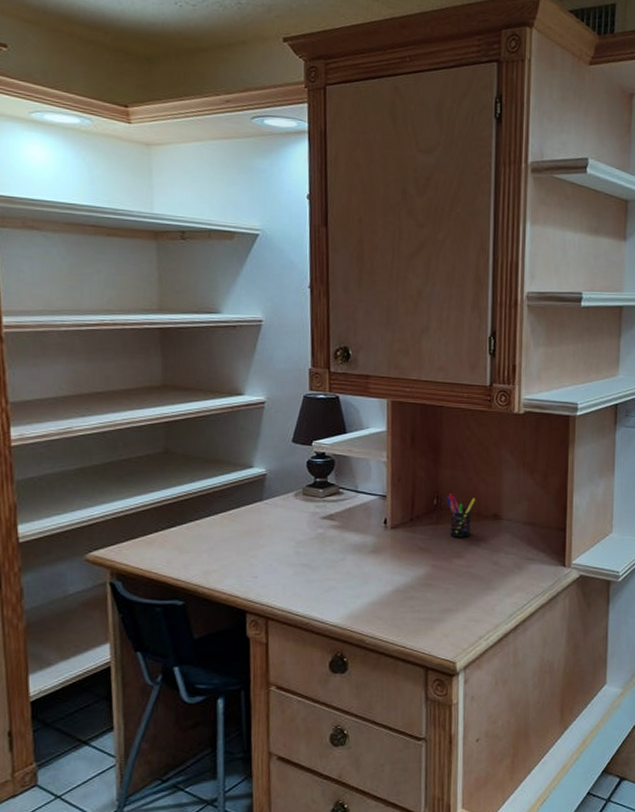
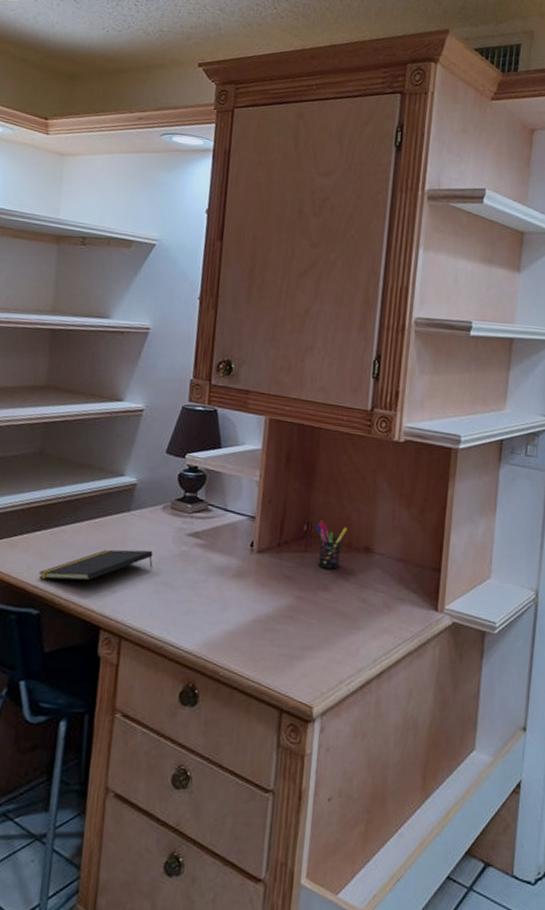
notepad: none [178,535,291,571] -> present [38,549,153,581]

